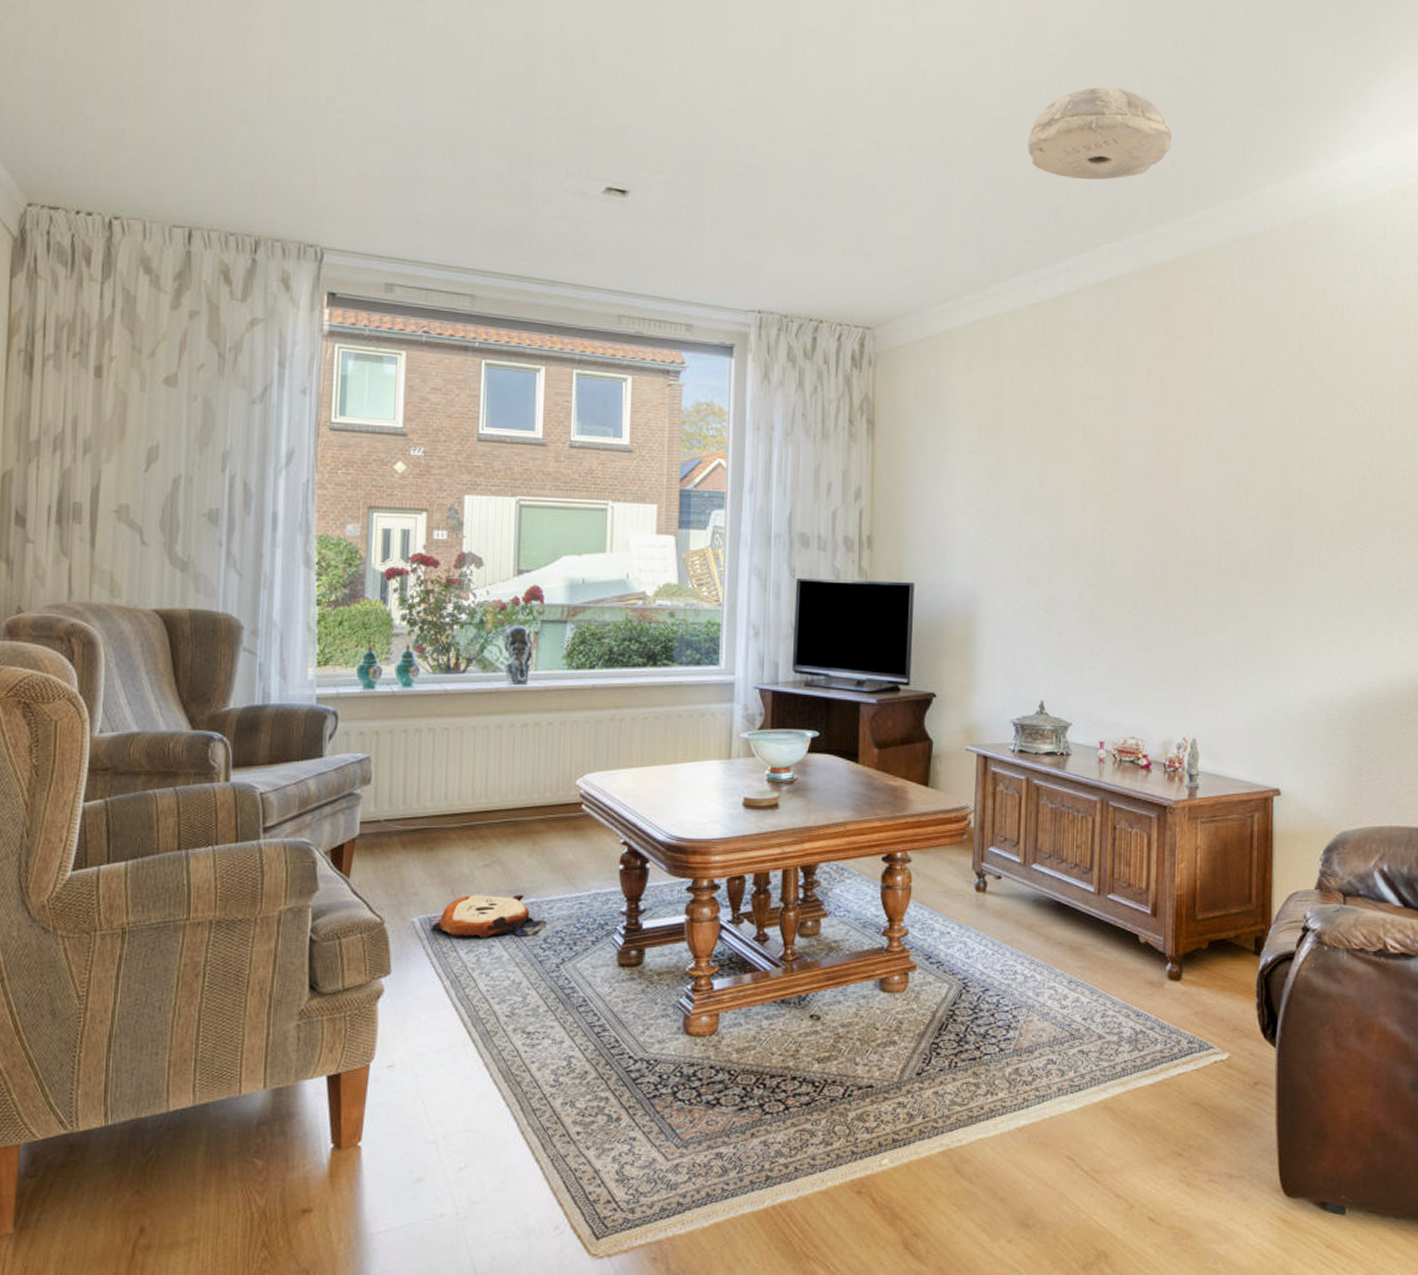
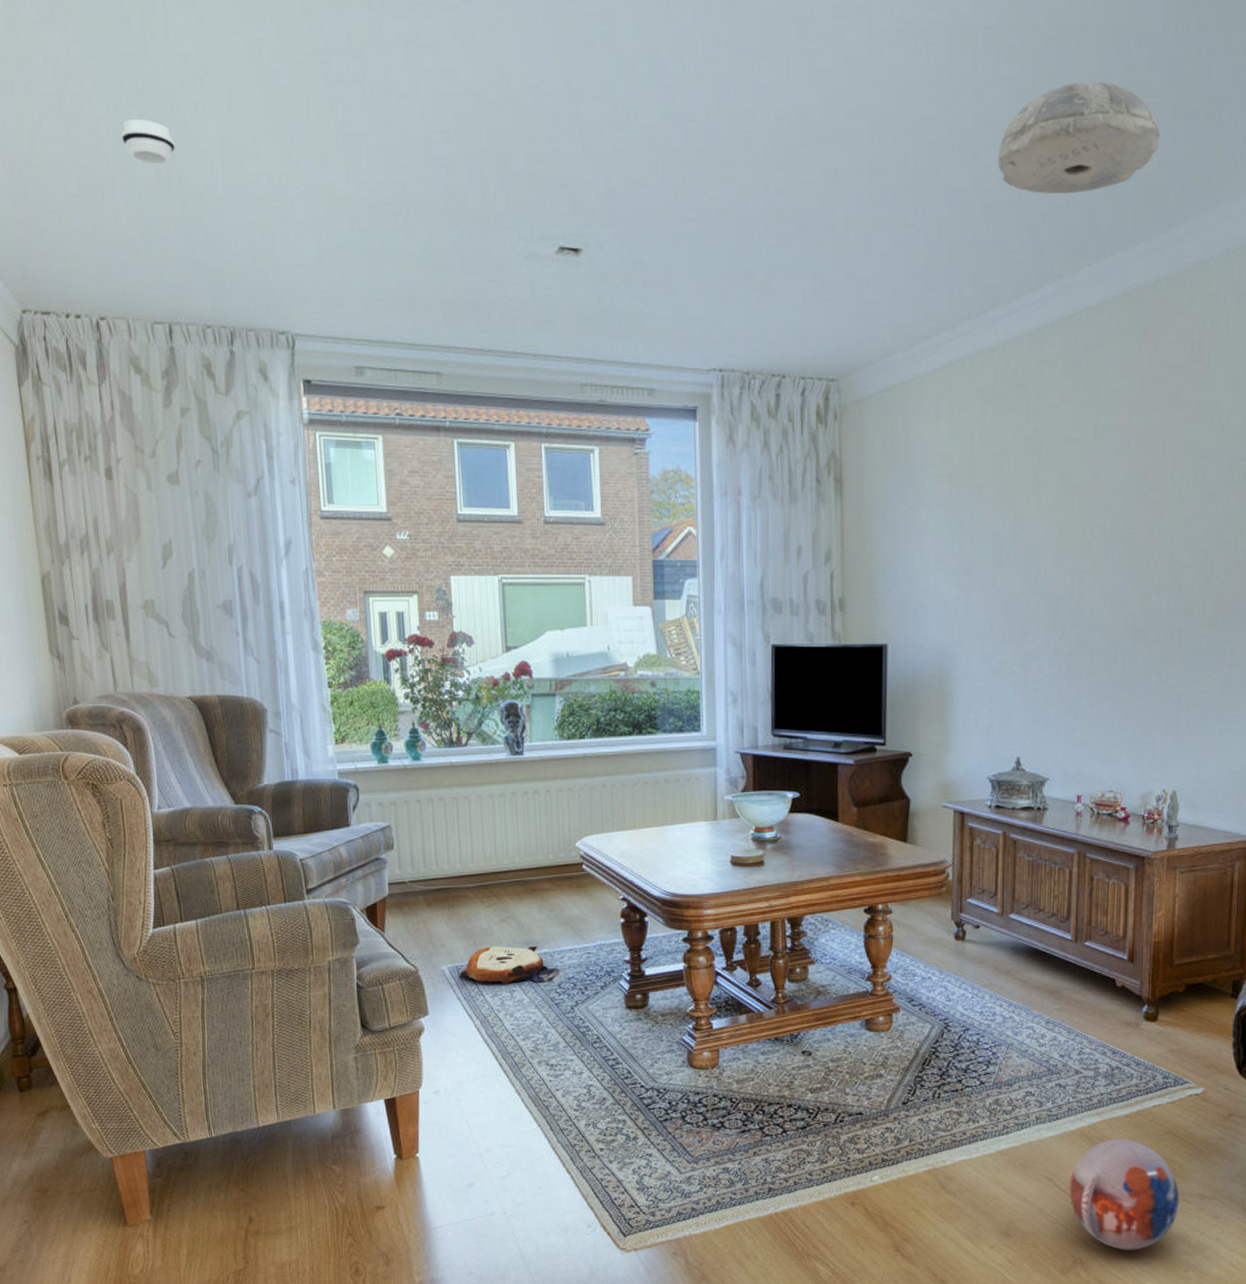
smoke detector: none [164,35,221,79] -> present [120,119,175,165]
ball: none [1092,1111,1206,1241] -> present [1069,1139,1179,1250]

